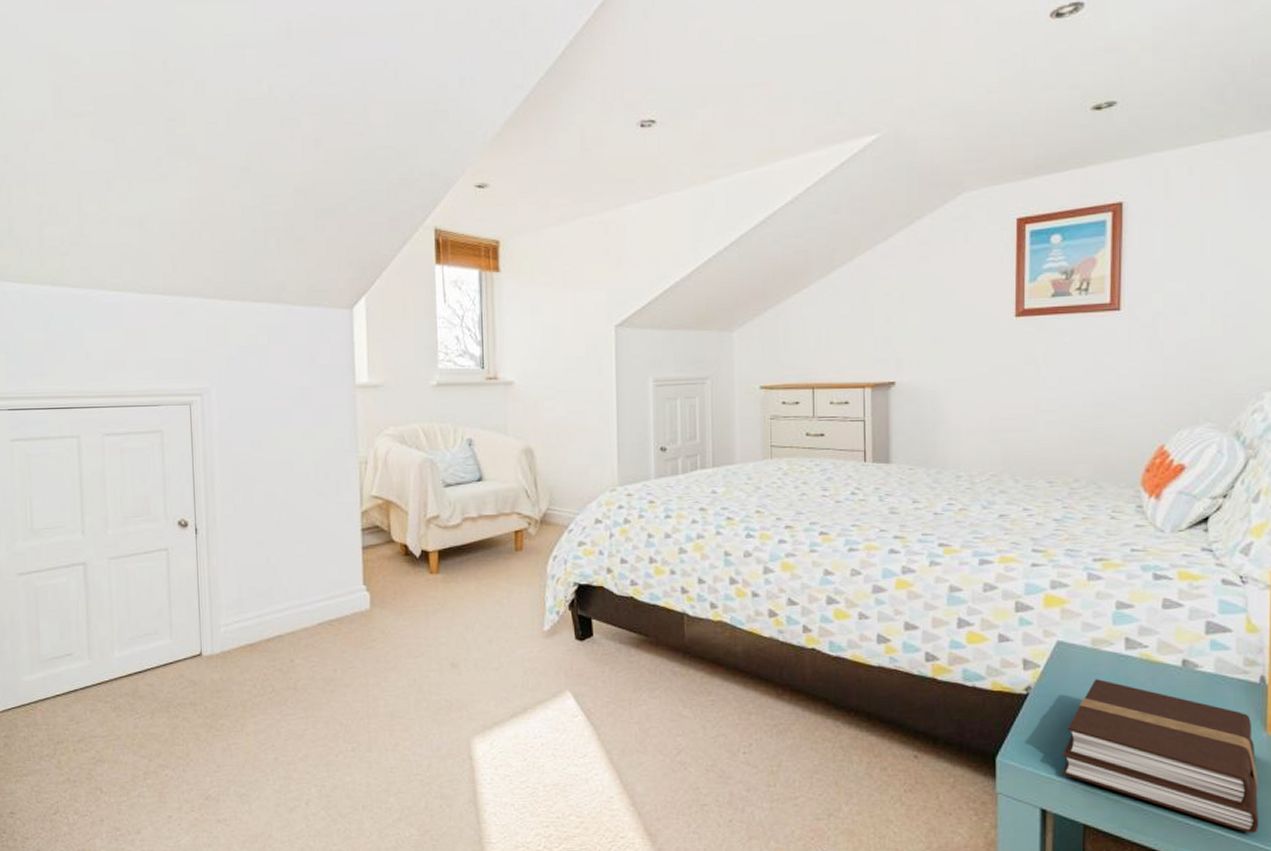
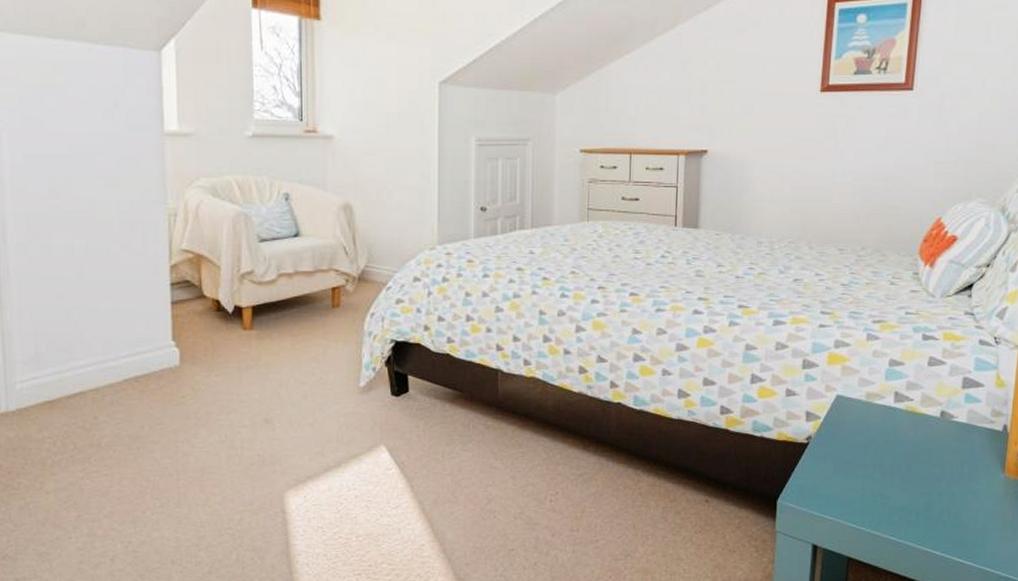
book: present [1062,679,1259,834] -> none [833,429,994,561]

